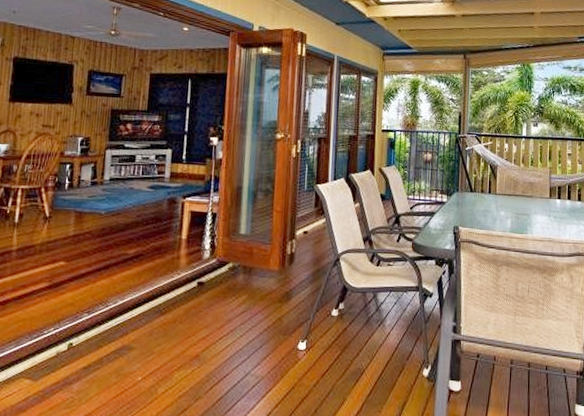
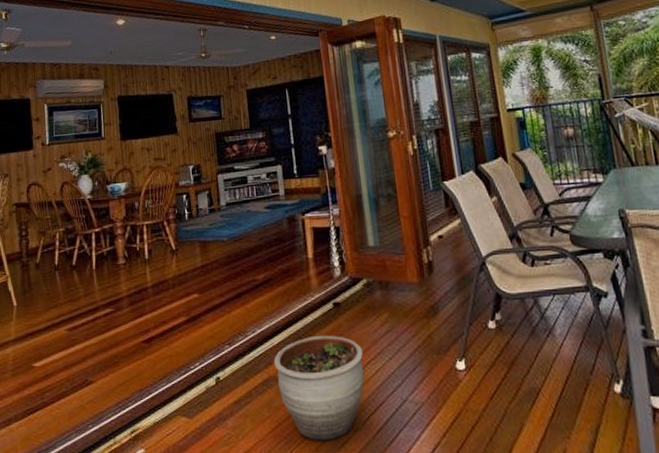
planter pot: none [130,310,217,408] -> present [274,335,364,441]

